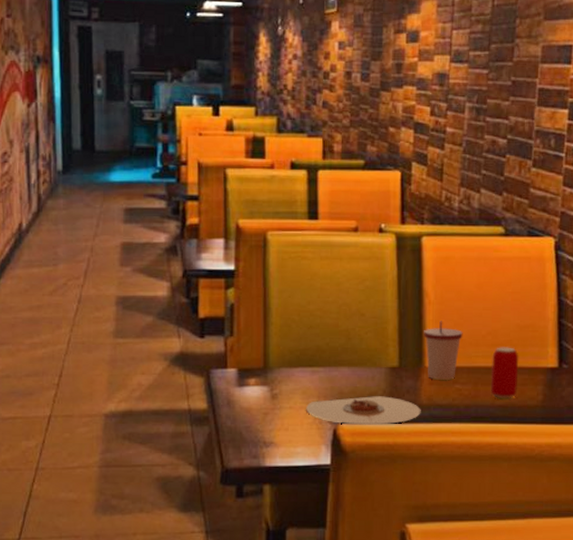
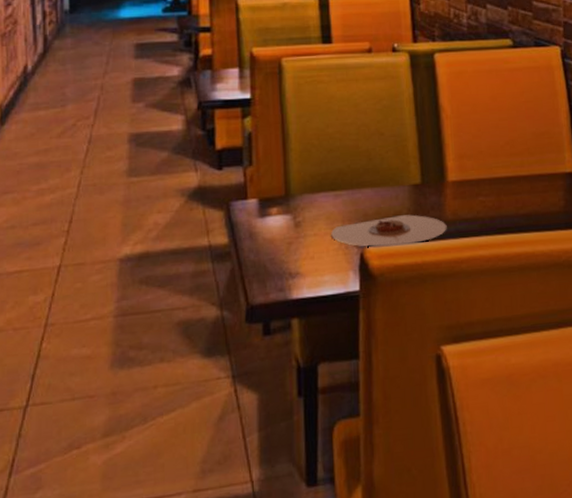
cup: present [424,321,463,380] -> none [443,134,482,194]
beverage can: present [490,347,519,399] -> none [512,155,539,208]

